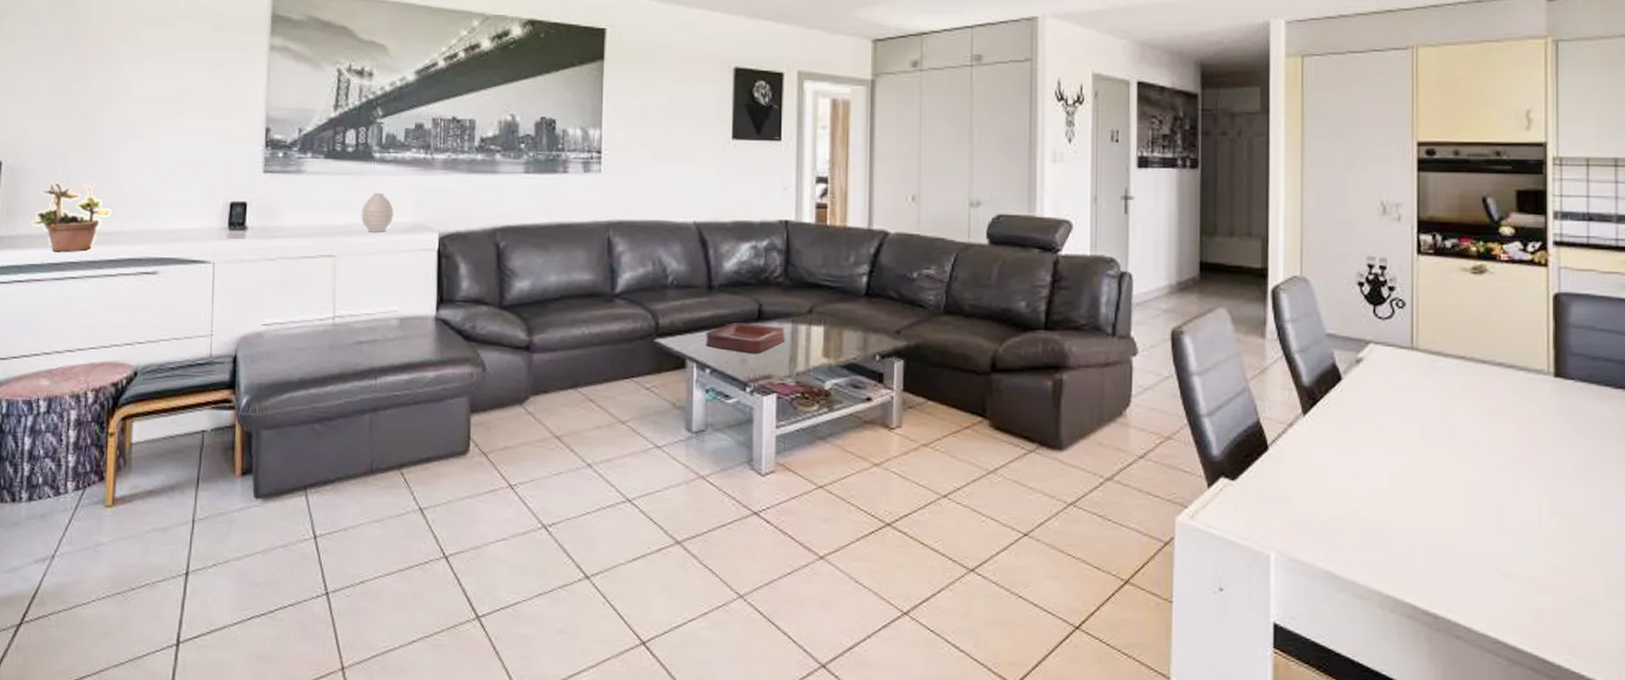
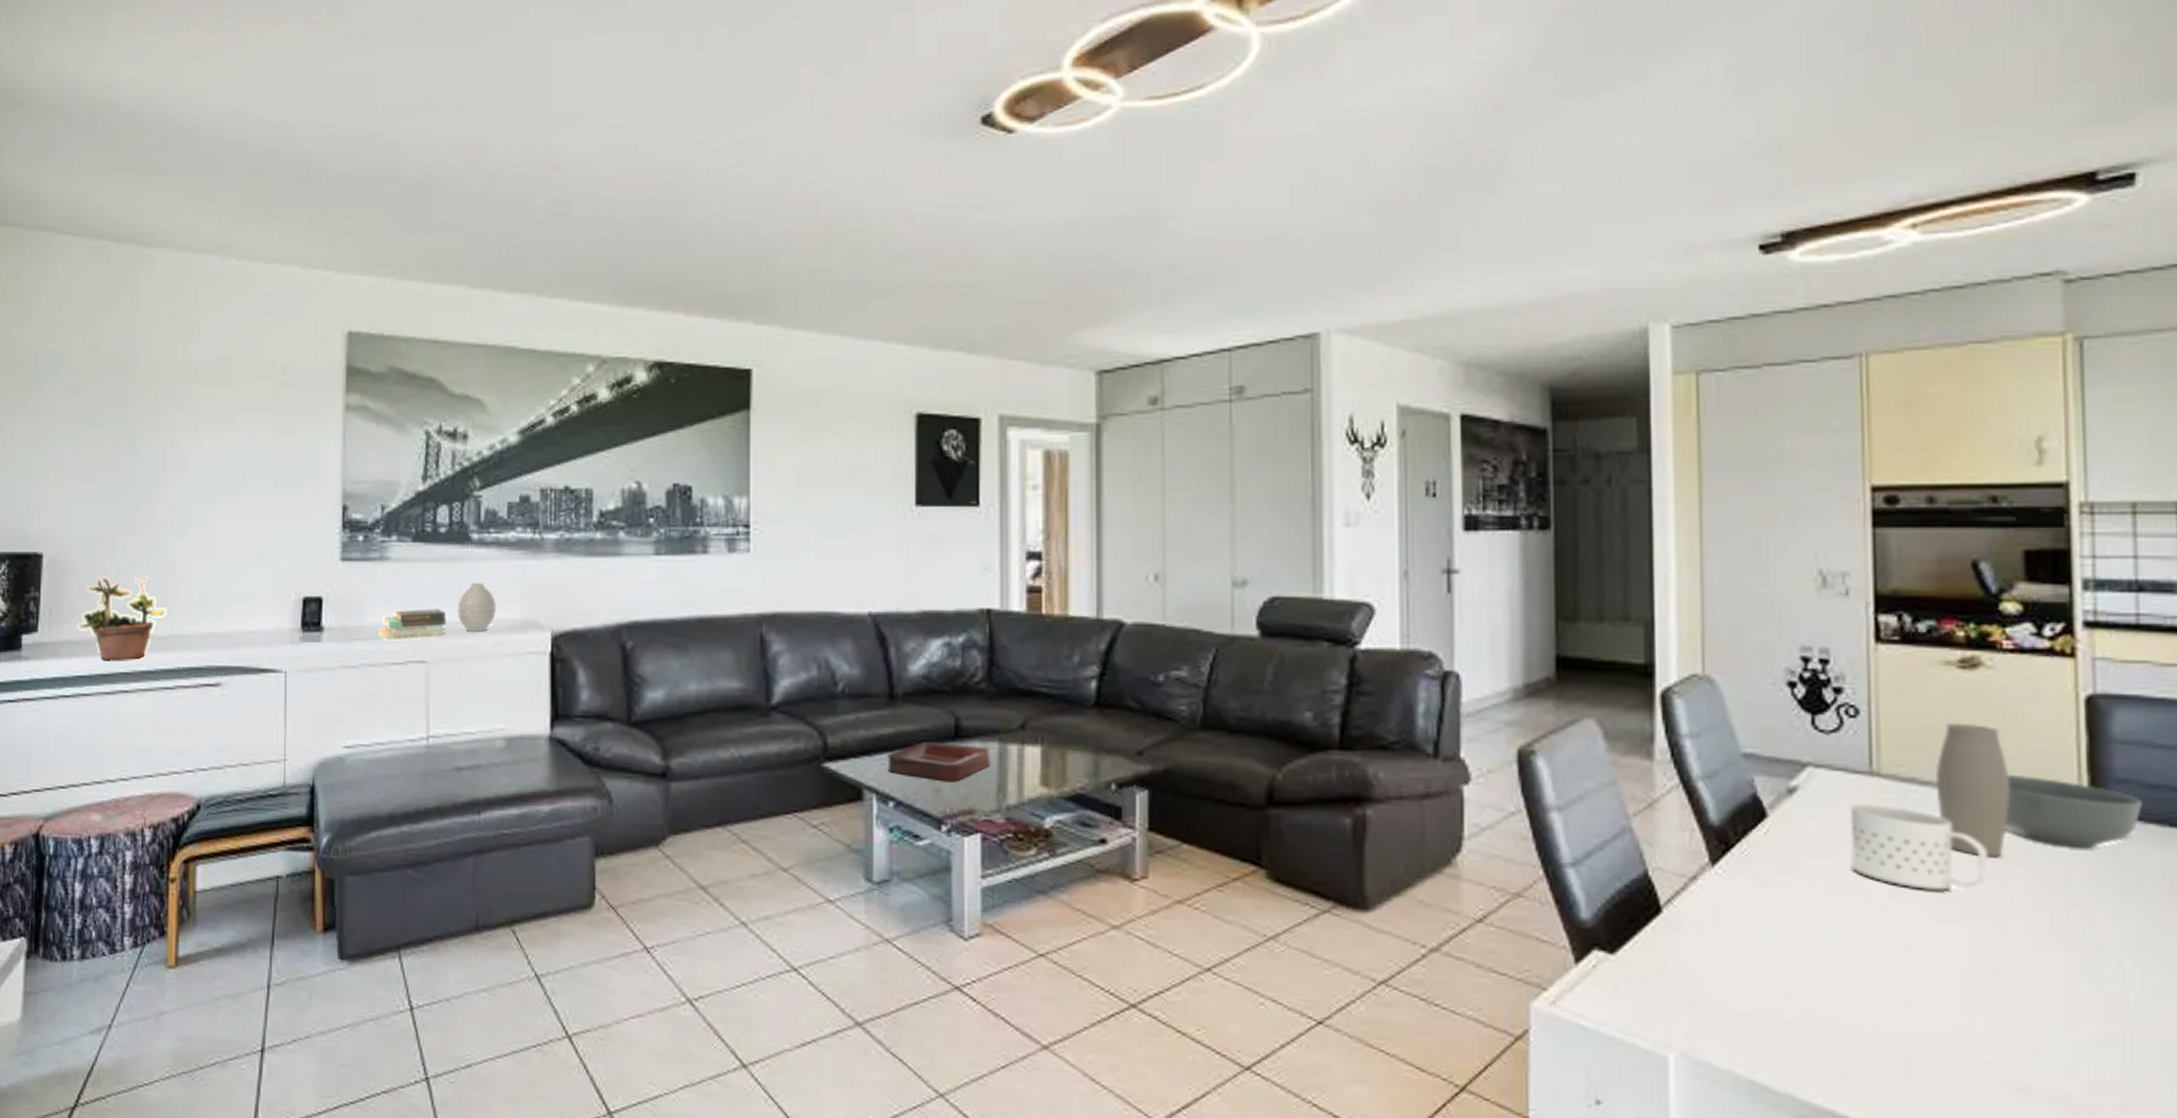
books: none [296,213,352,239] -> present [380,609,446,641]
mug: none [1397,369,1487,432] -> present [1850,802,1988,891]
vase: none [1454,312,1503,409] -> present [1935,722,2010,858]
bowl: none [1499,349,1588,402] -> present [2005,774,2142,849]

